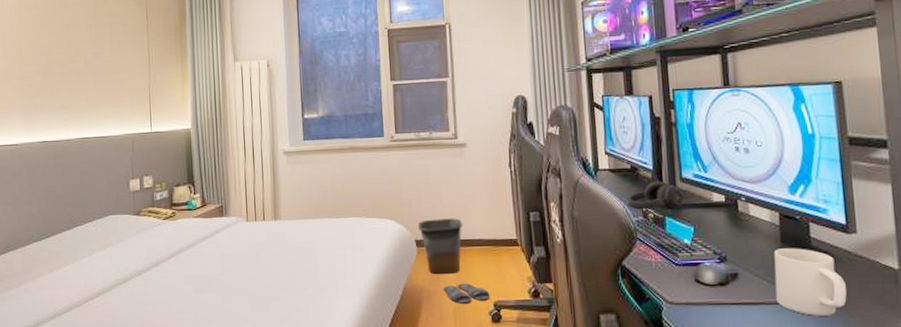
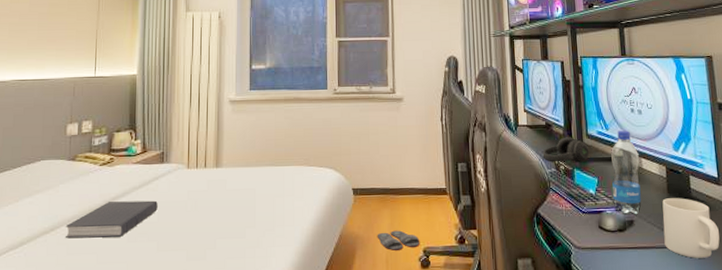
book: none [136,253,221,290] -> present [65,200,158,239]
waste bin: present [417,218,463,275] -> none [355,168,398,223]
bottle: none [710,172,748,268] -> present [611,131,642,215]

